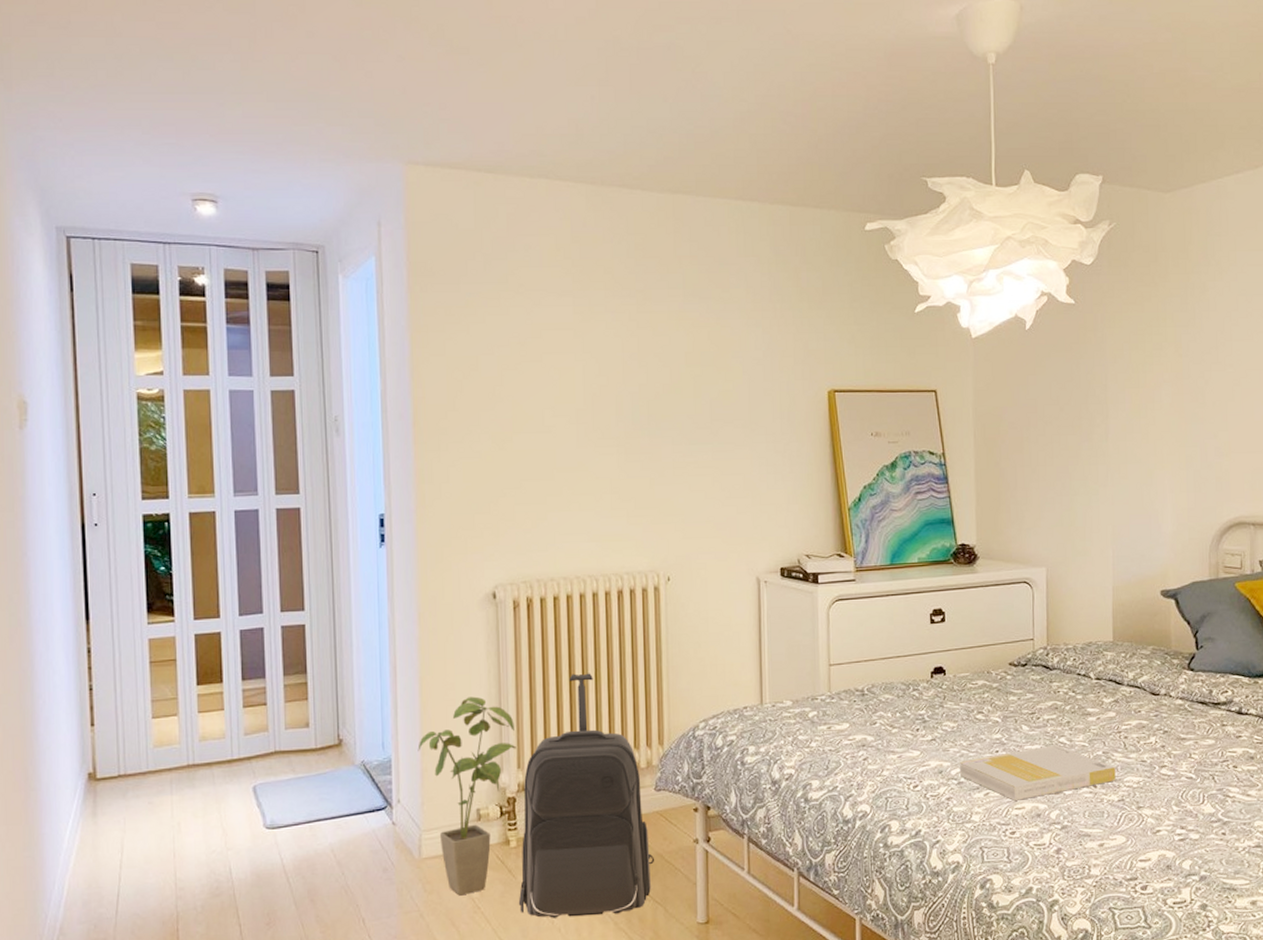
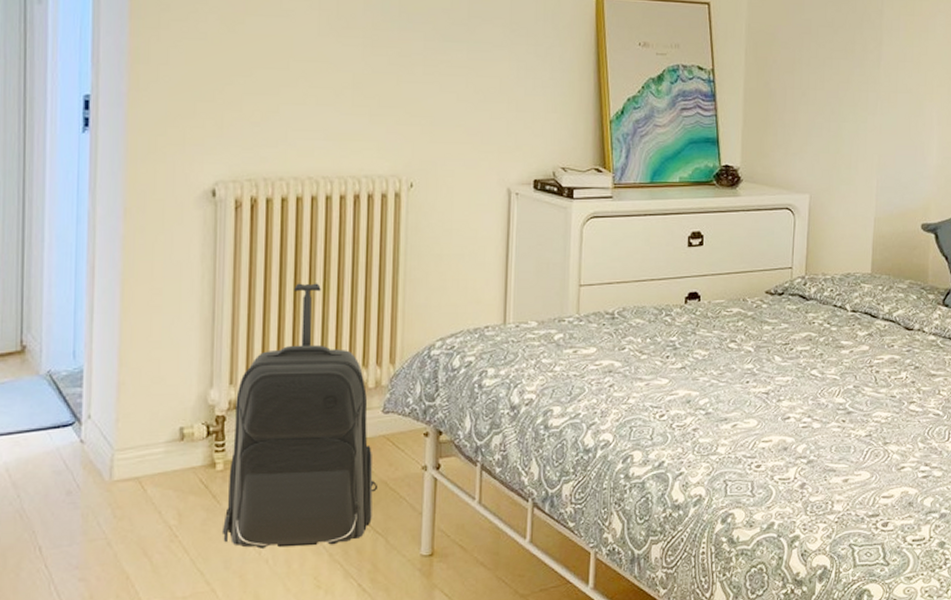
house plant: present [417,696,516,896] -> none [115,303,229,523]
book: present [959,745,1116,801] -> none [707,377,865,433]

